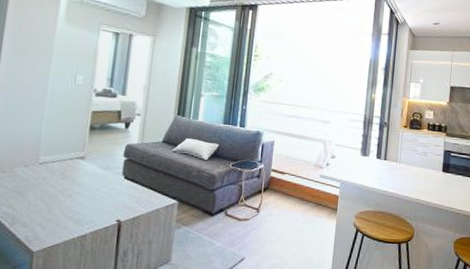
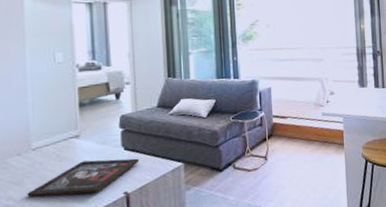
religious icon: none [26,182,137,215] -> present [27,158,140,197]

